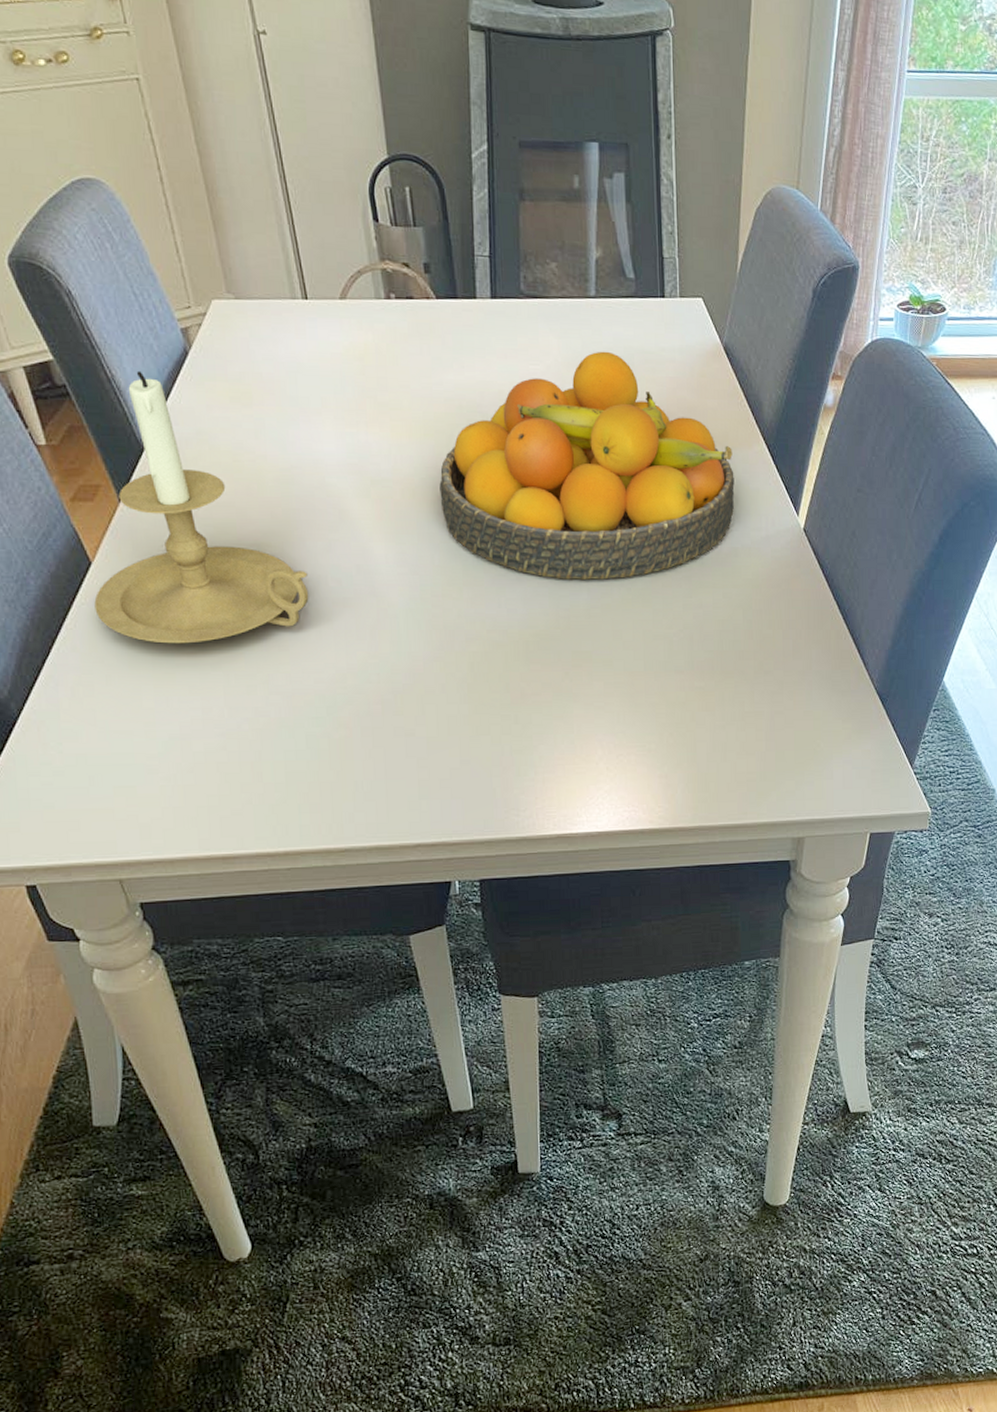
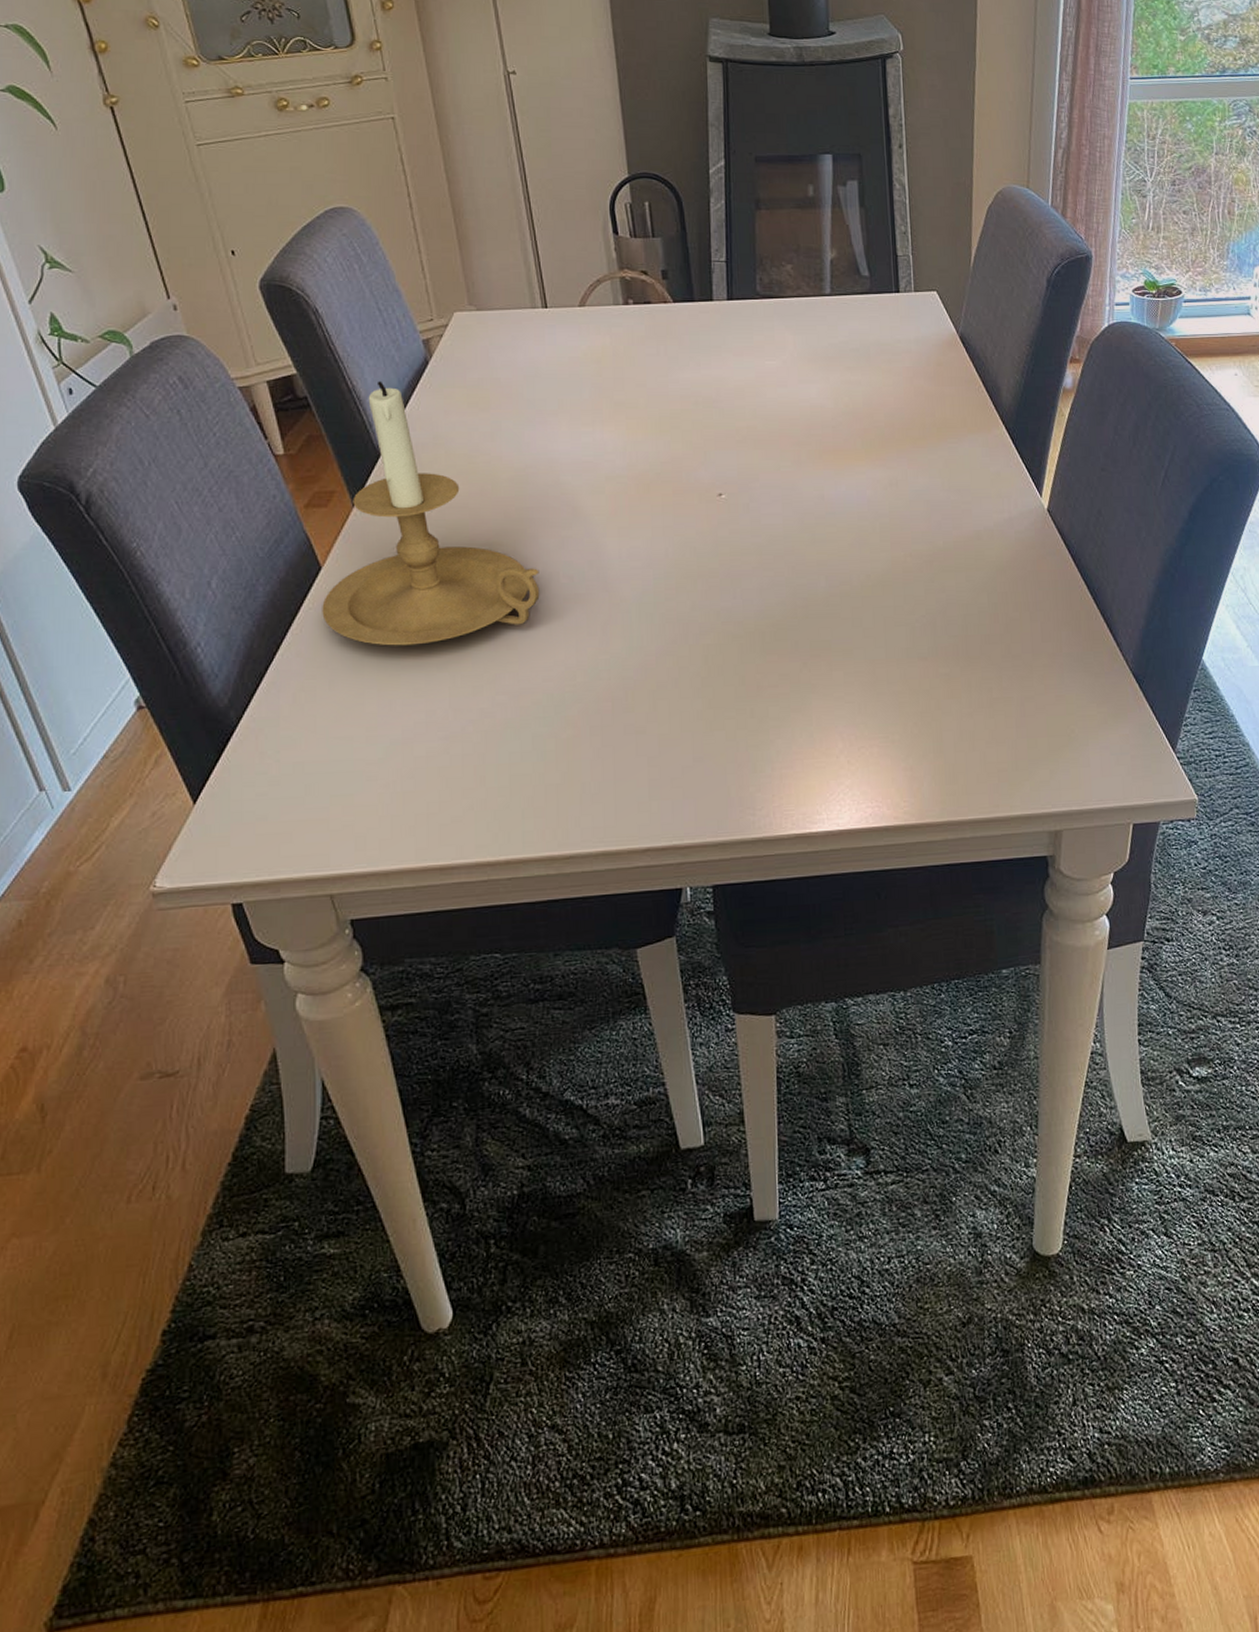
fruit bowl: present [439,351,735,580] -> none [674,345,975,568]

